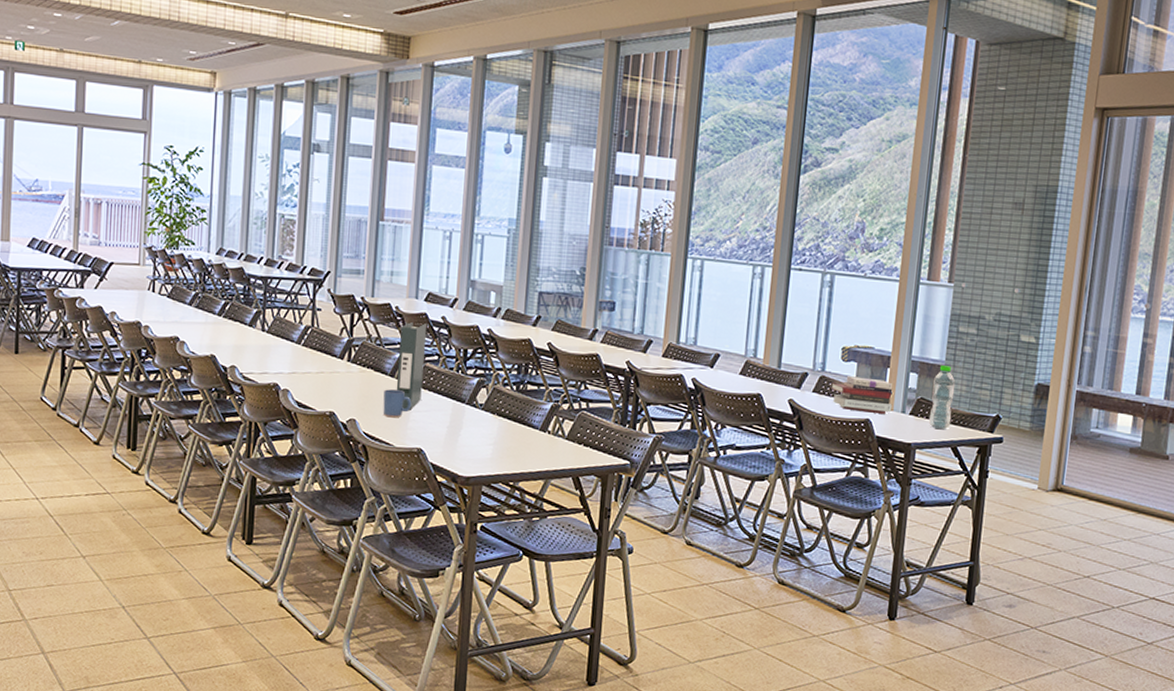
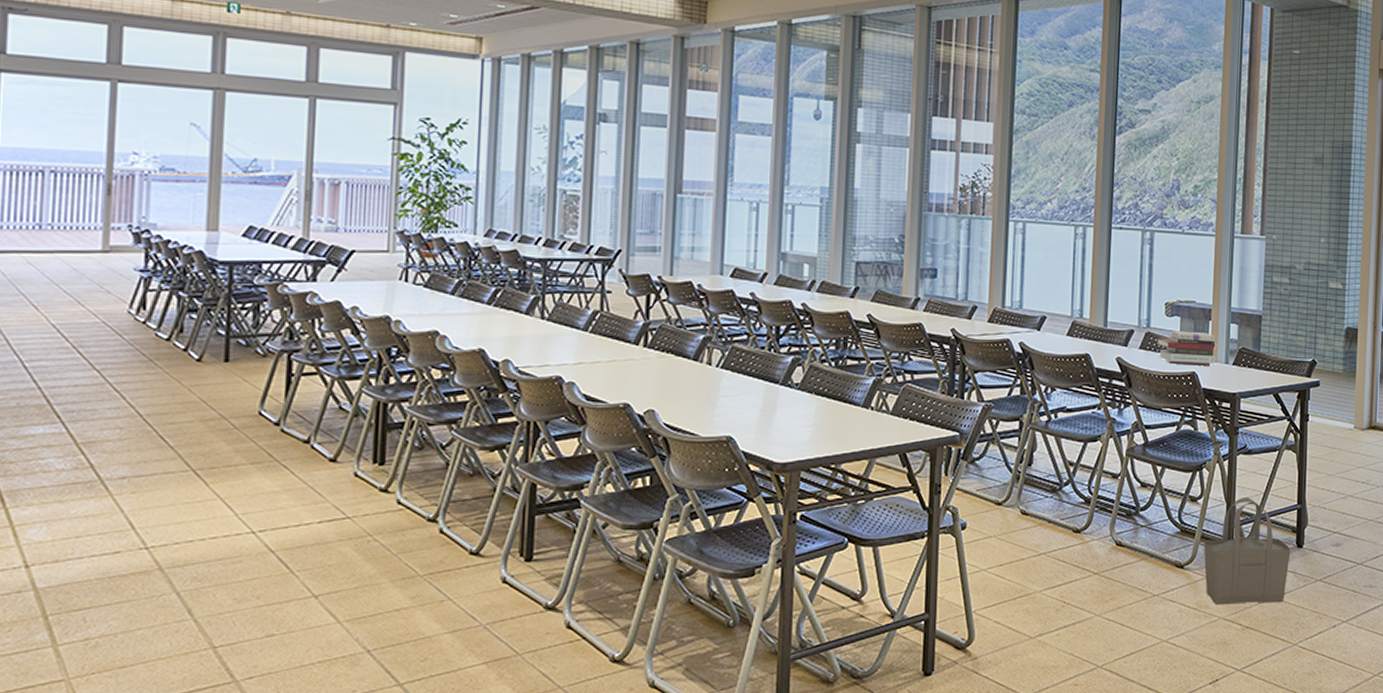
mug: present [383,389,412,418] -> none [686,374,719,405]
binder: present [396,321,428,410] -> none [700,299,735,396]
shopping bag: none [867,549,960,658] -> present [1203,498,1291,605]
water bottle: present [928,365,956,430] -> none [1250,315,1273,378]

